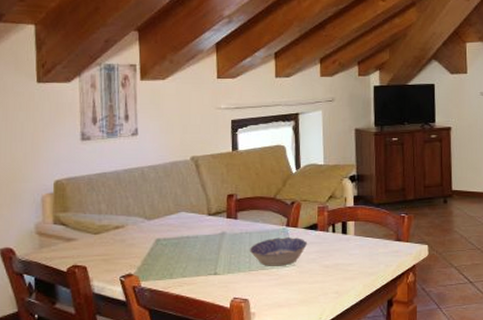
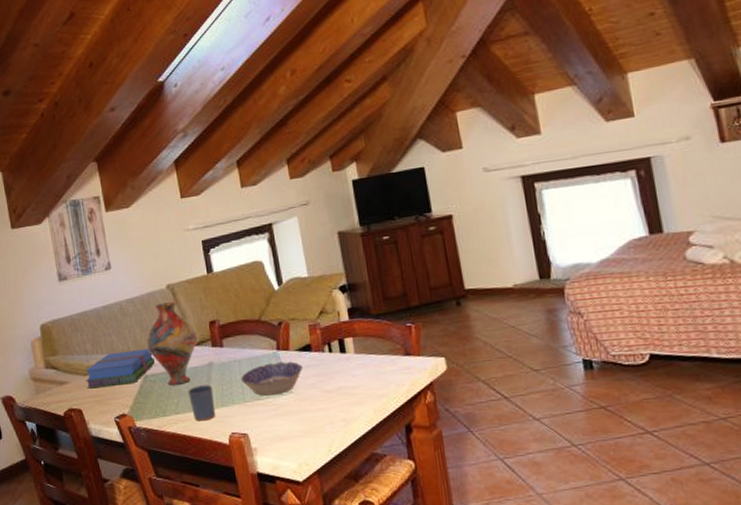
books: none [95,214,170,247] -> present [86,349,156,389]
vase: none [164,173,214,250] -> present [146,302,198,385]
mug: none [197,252,222,285] -> present [188,385,216,421]

